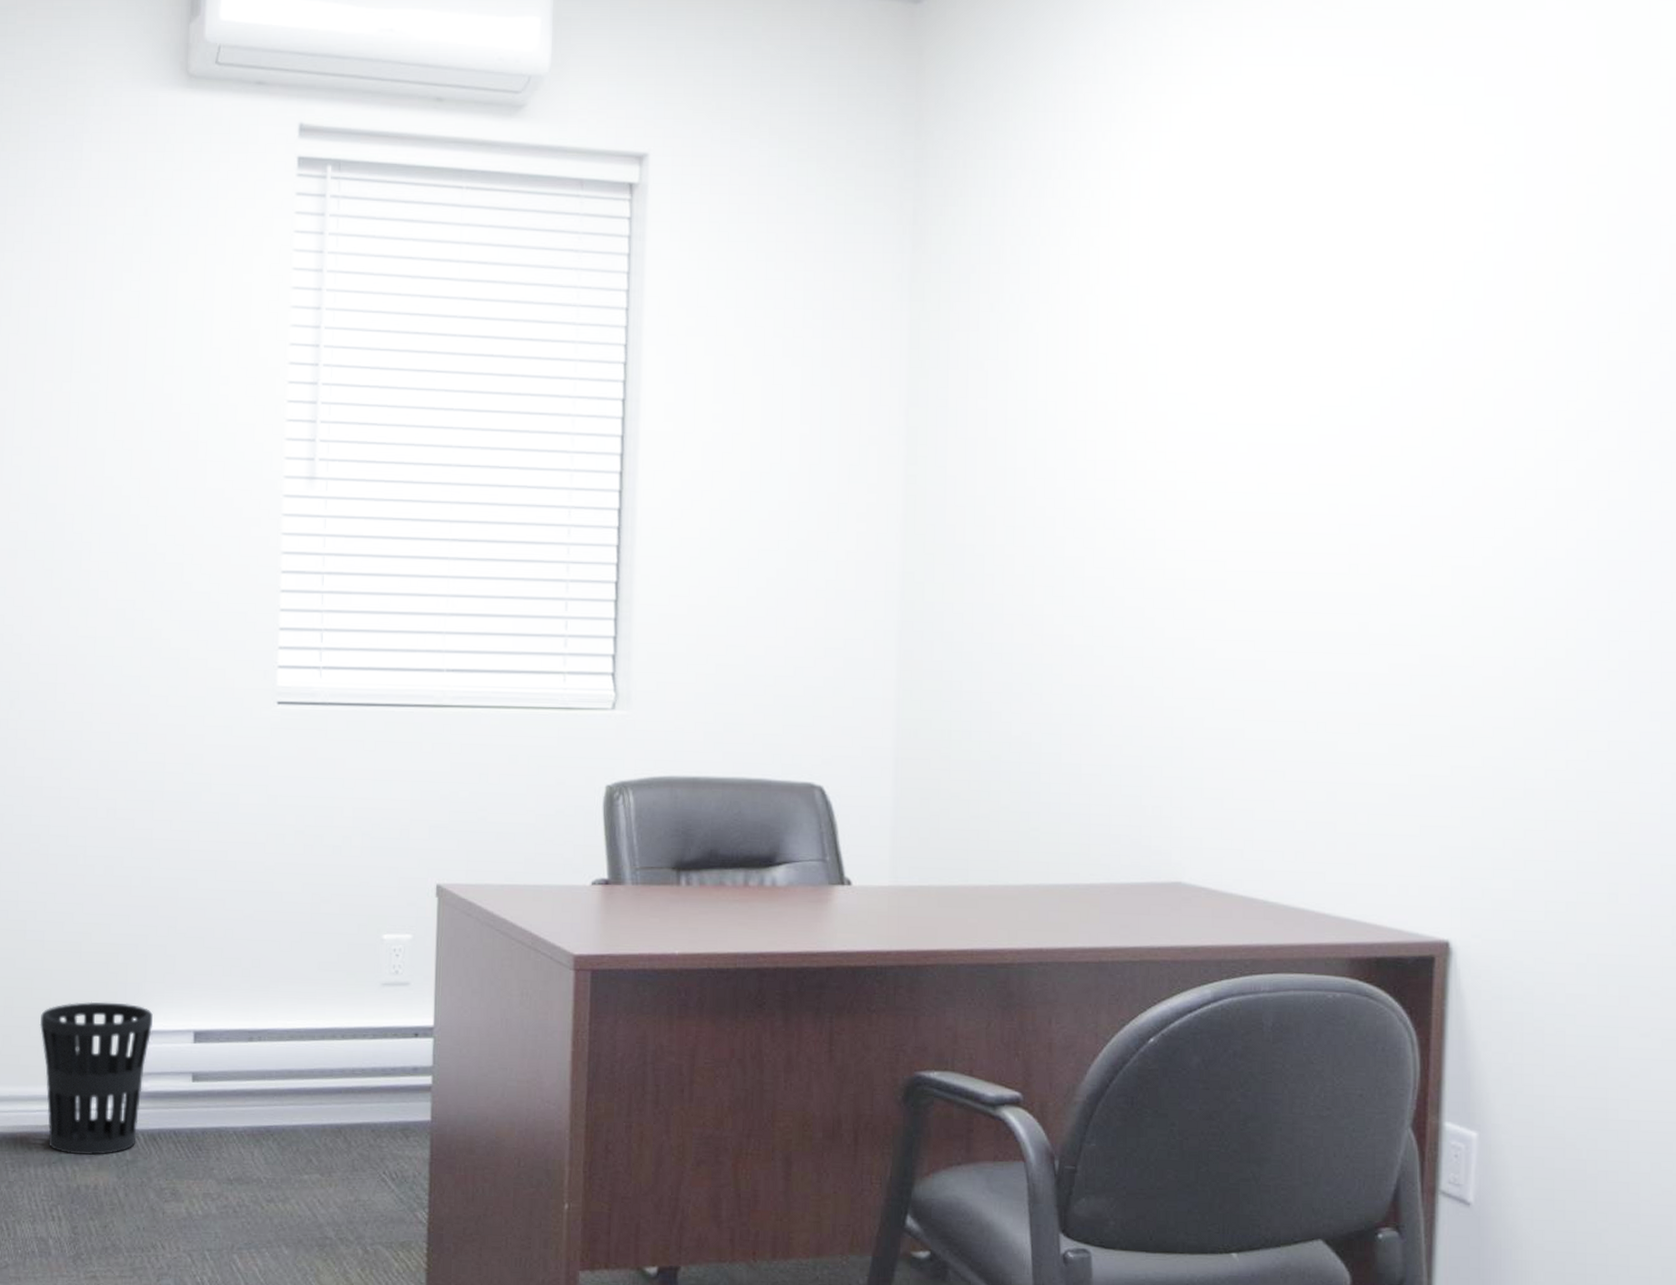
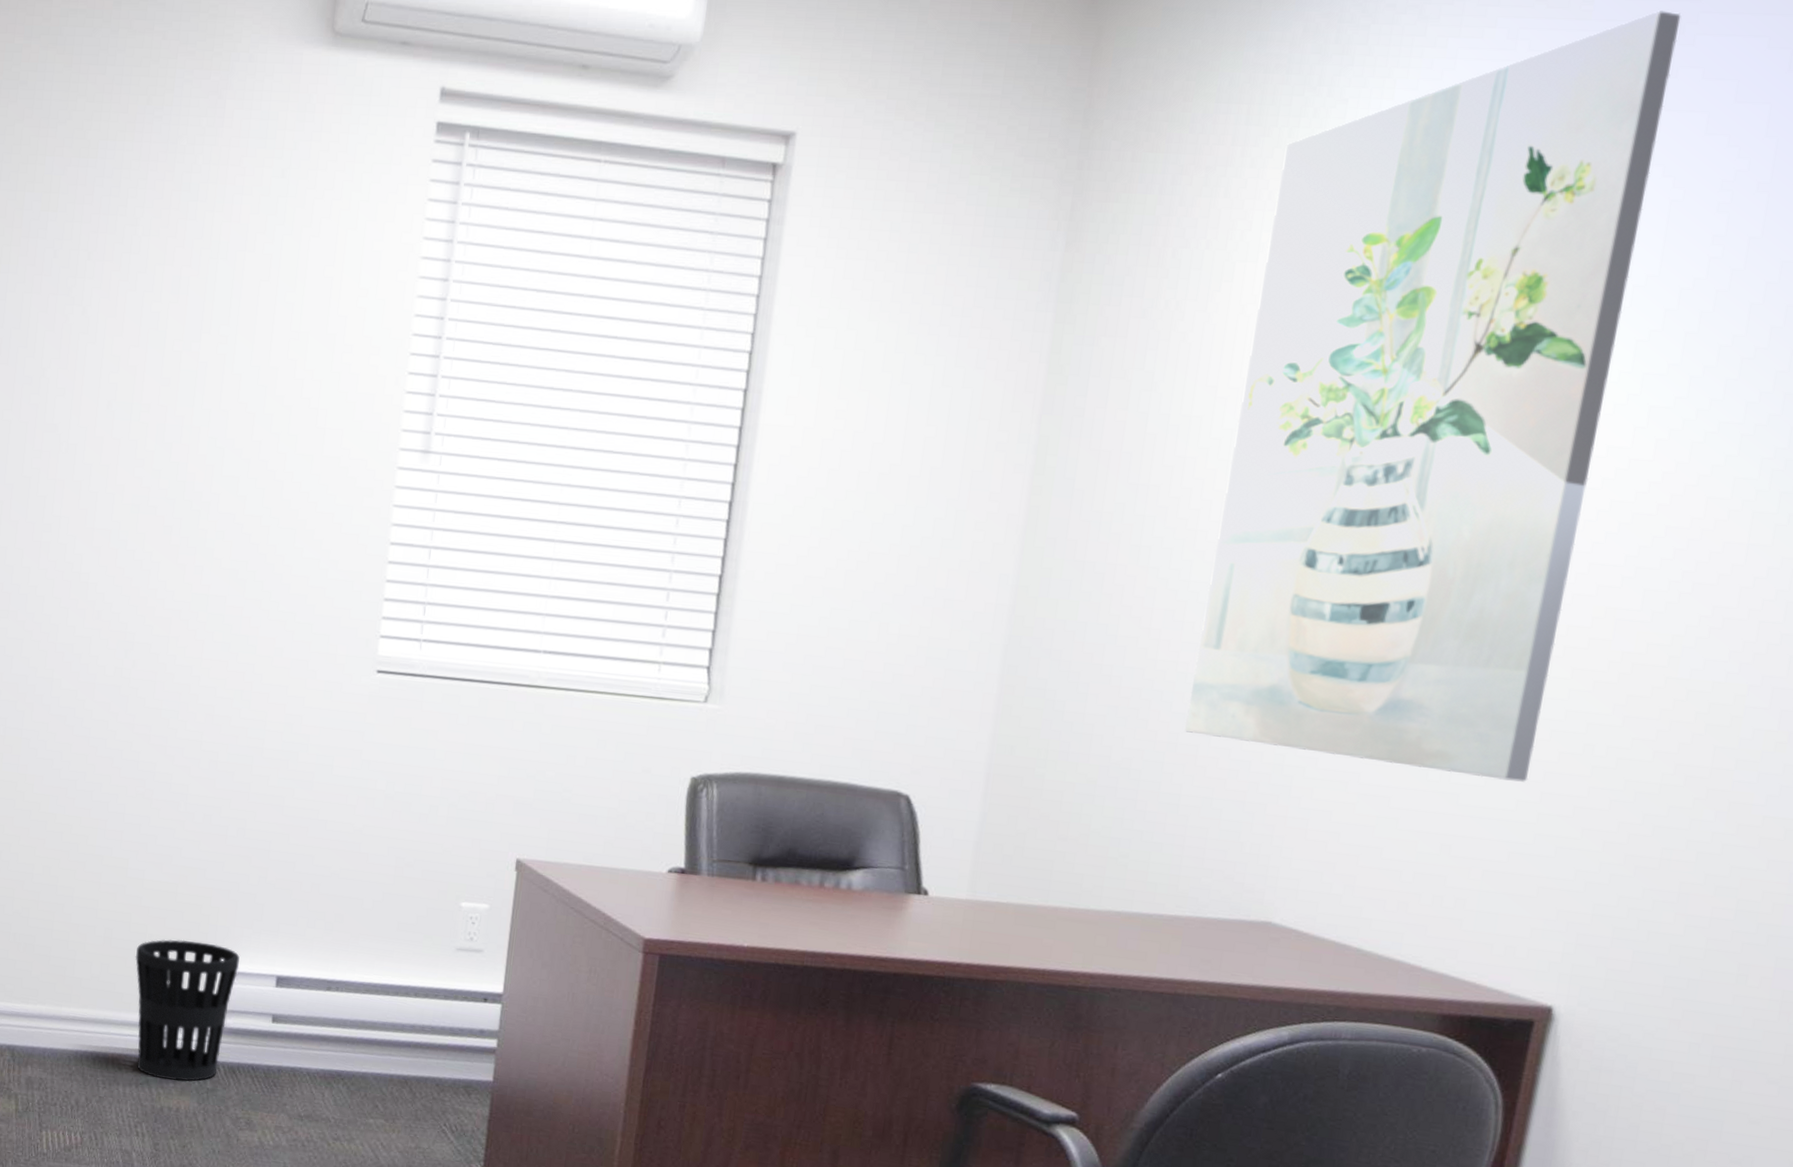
wall art: none [1076,18,1429,726] -> present [1184,10,1681,782]

